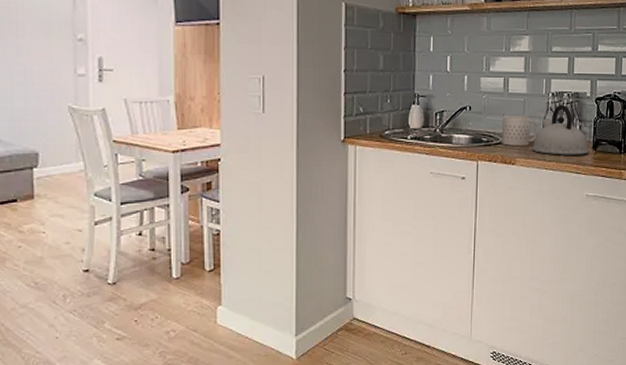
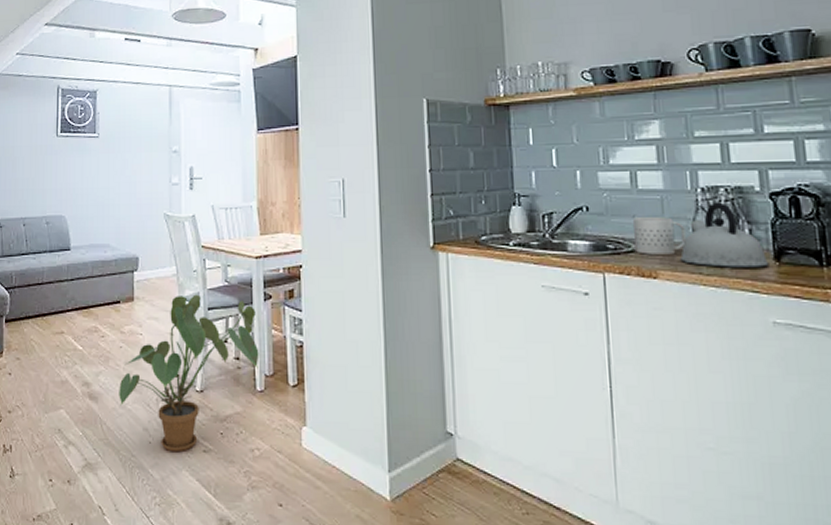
house plant: none [18,189,176,344] -> present [119,294,259,453]

